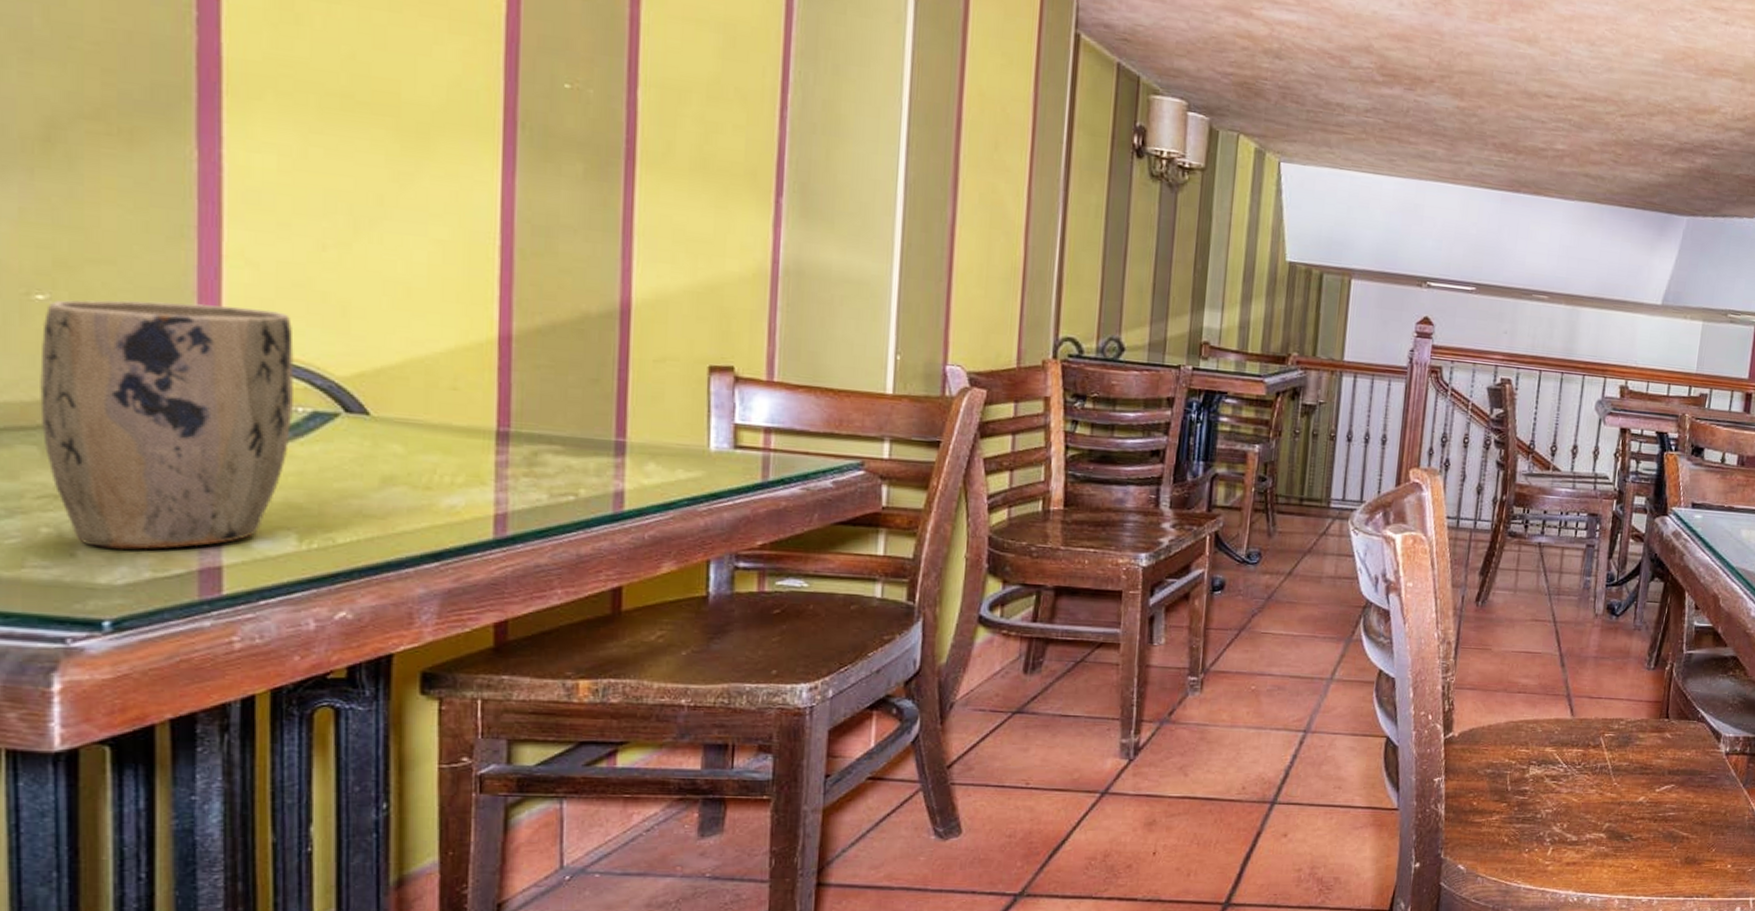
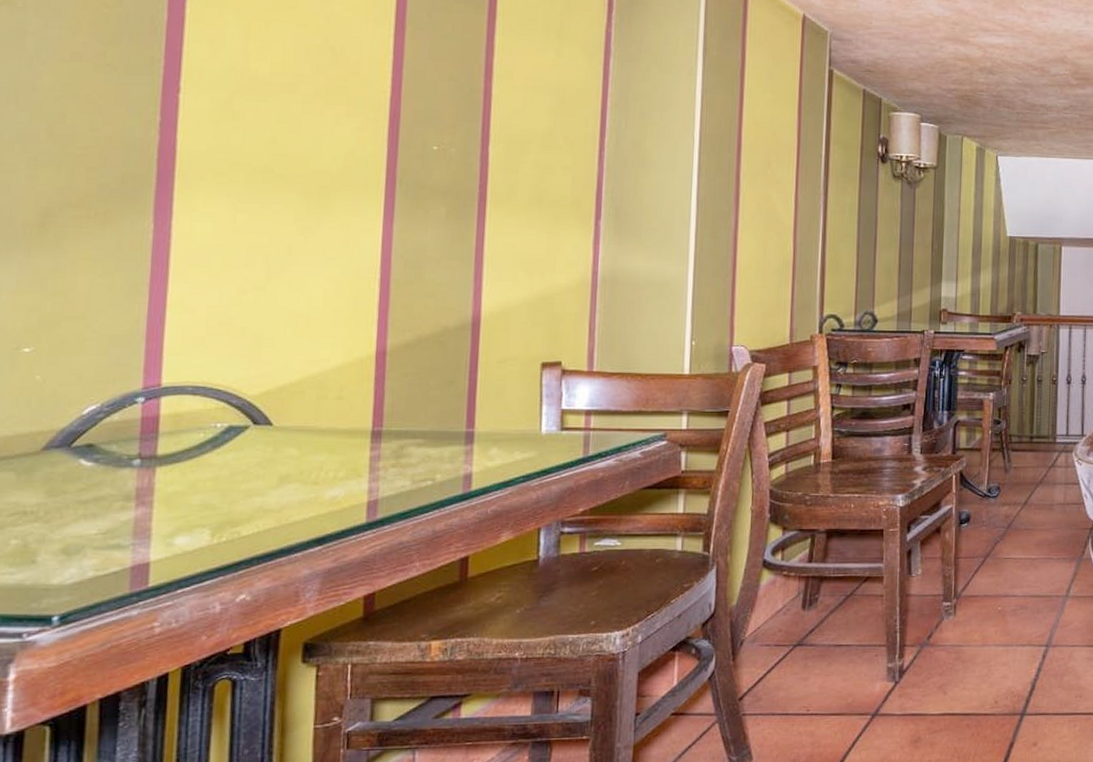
plant pot: present [40,300,295,550] -> none [18,345,217,555]

